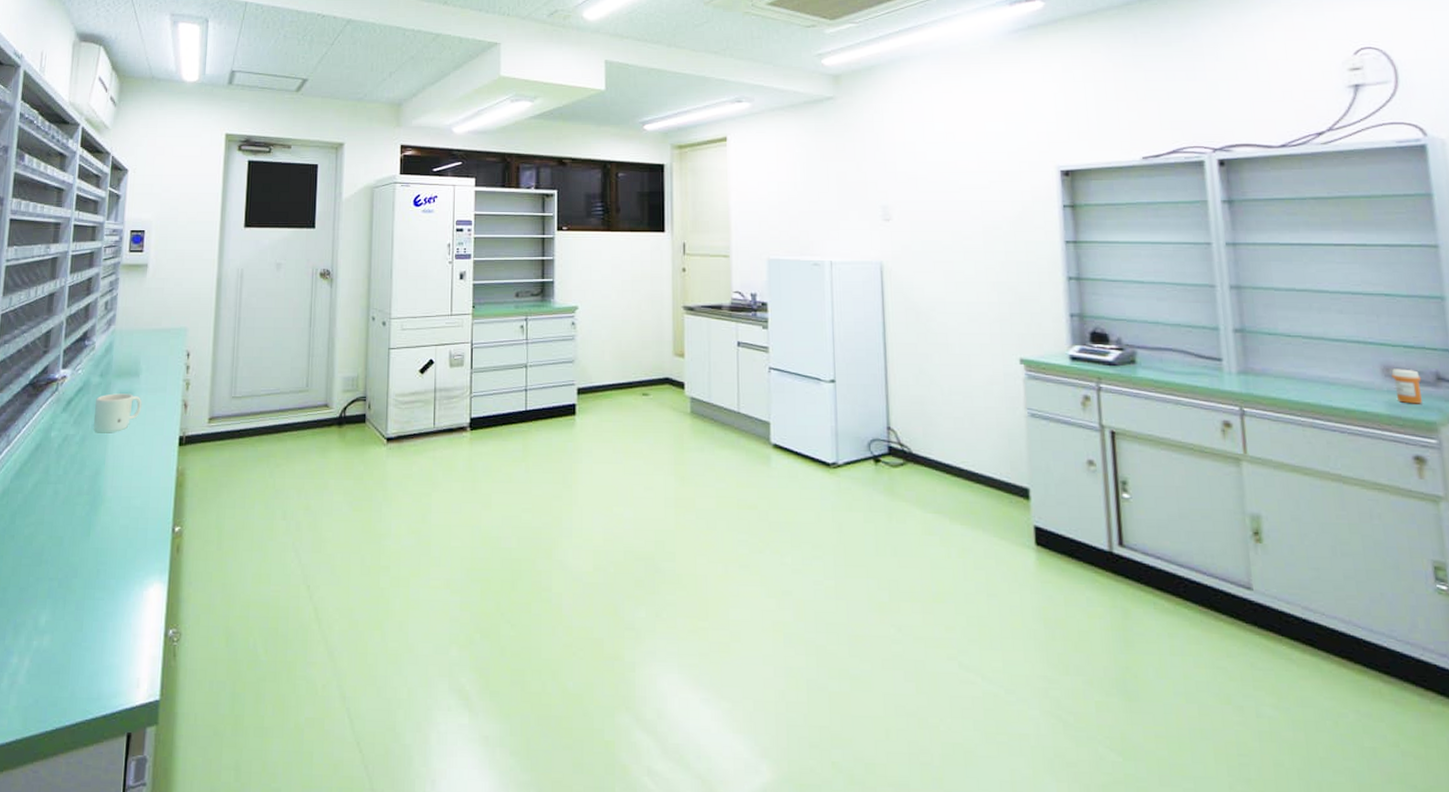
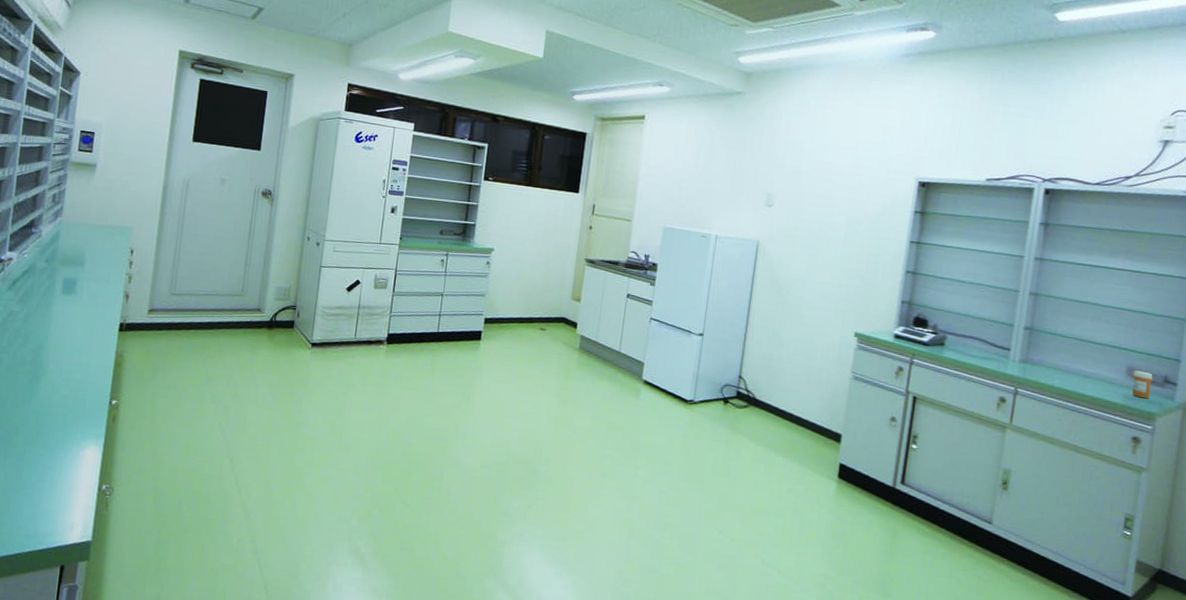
mug: present [93,393,142,433] -> none [37,278,86,314]

